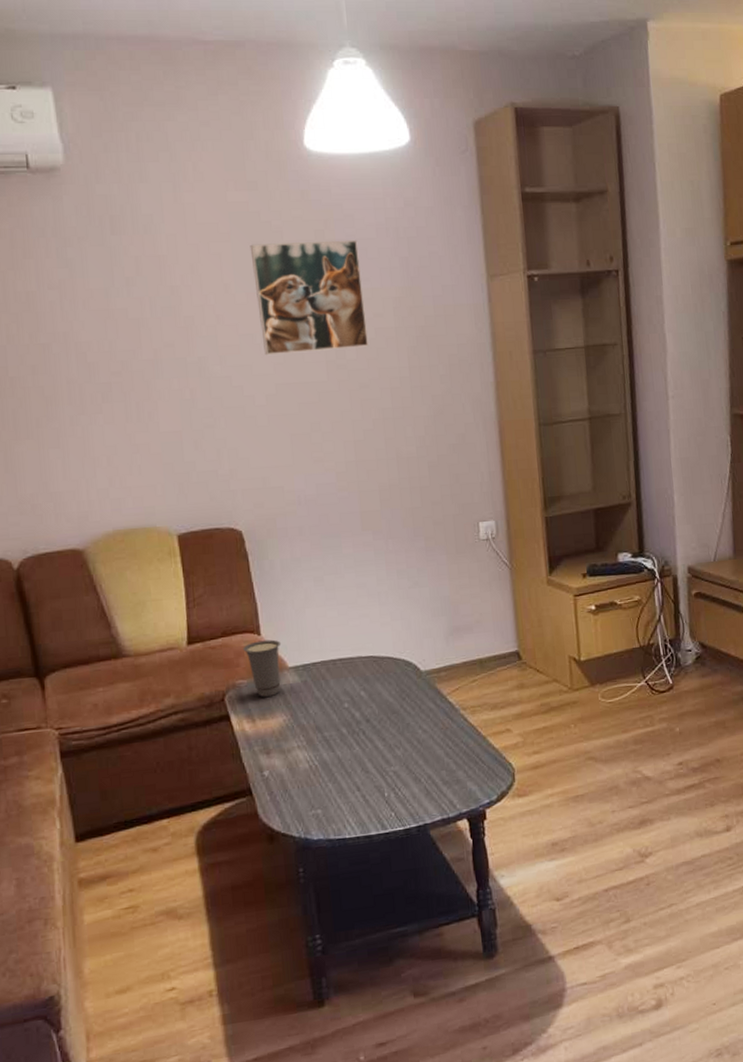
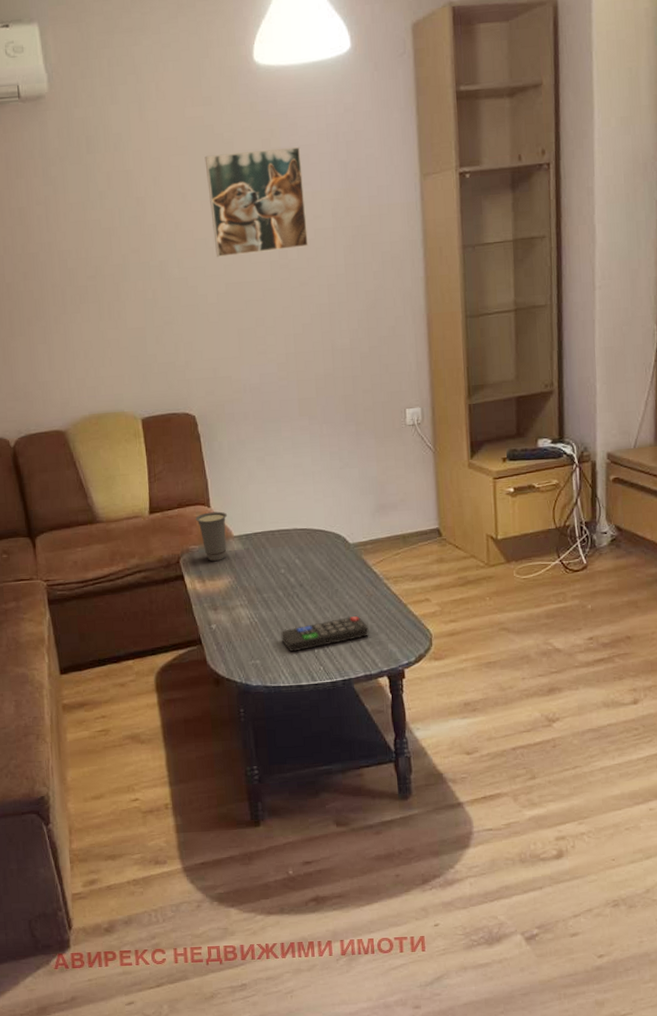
remote control: none [345,751,446,798] -> present [281,615,369,652]

